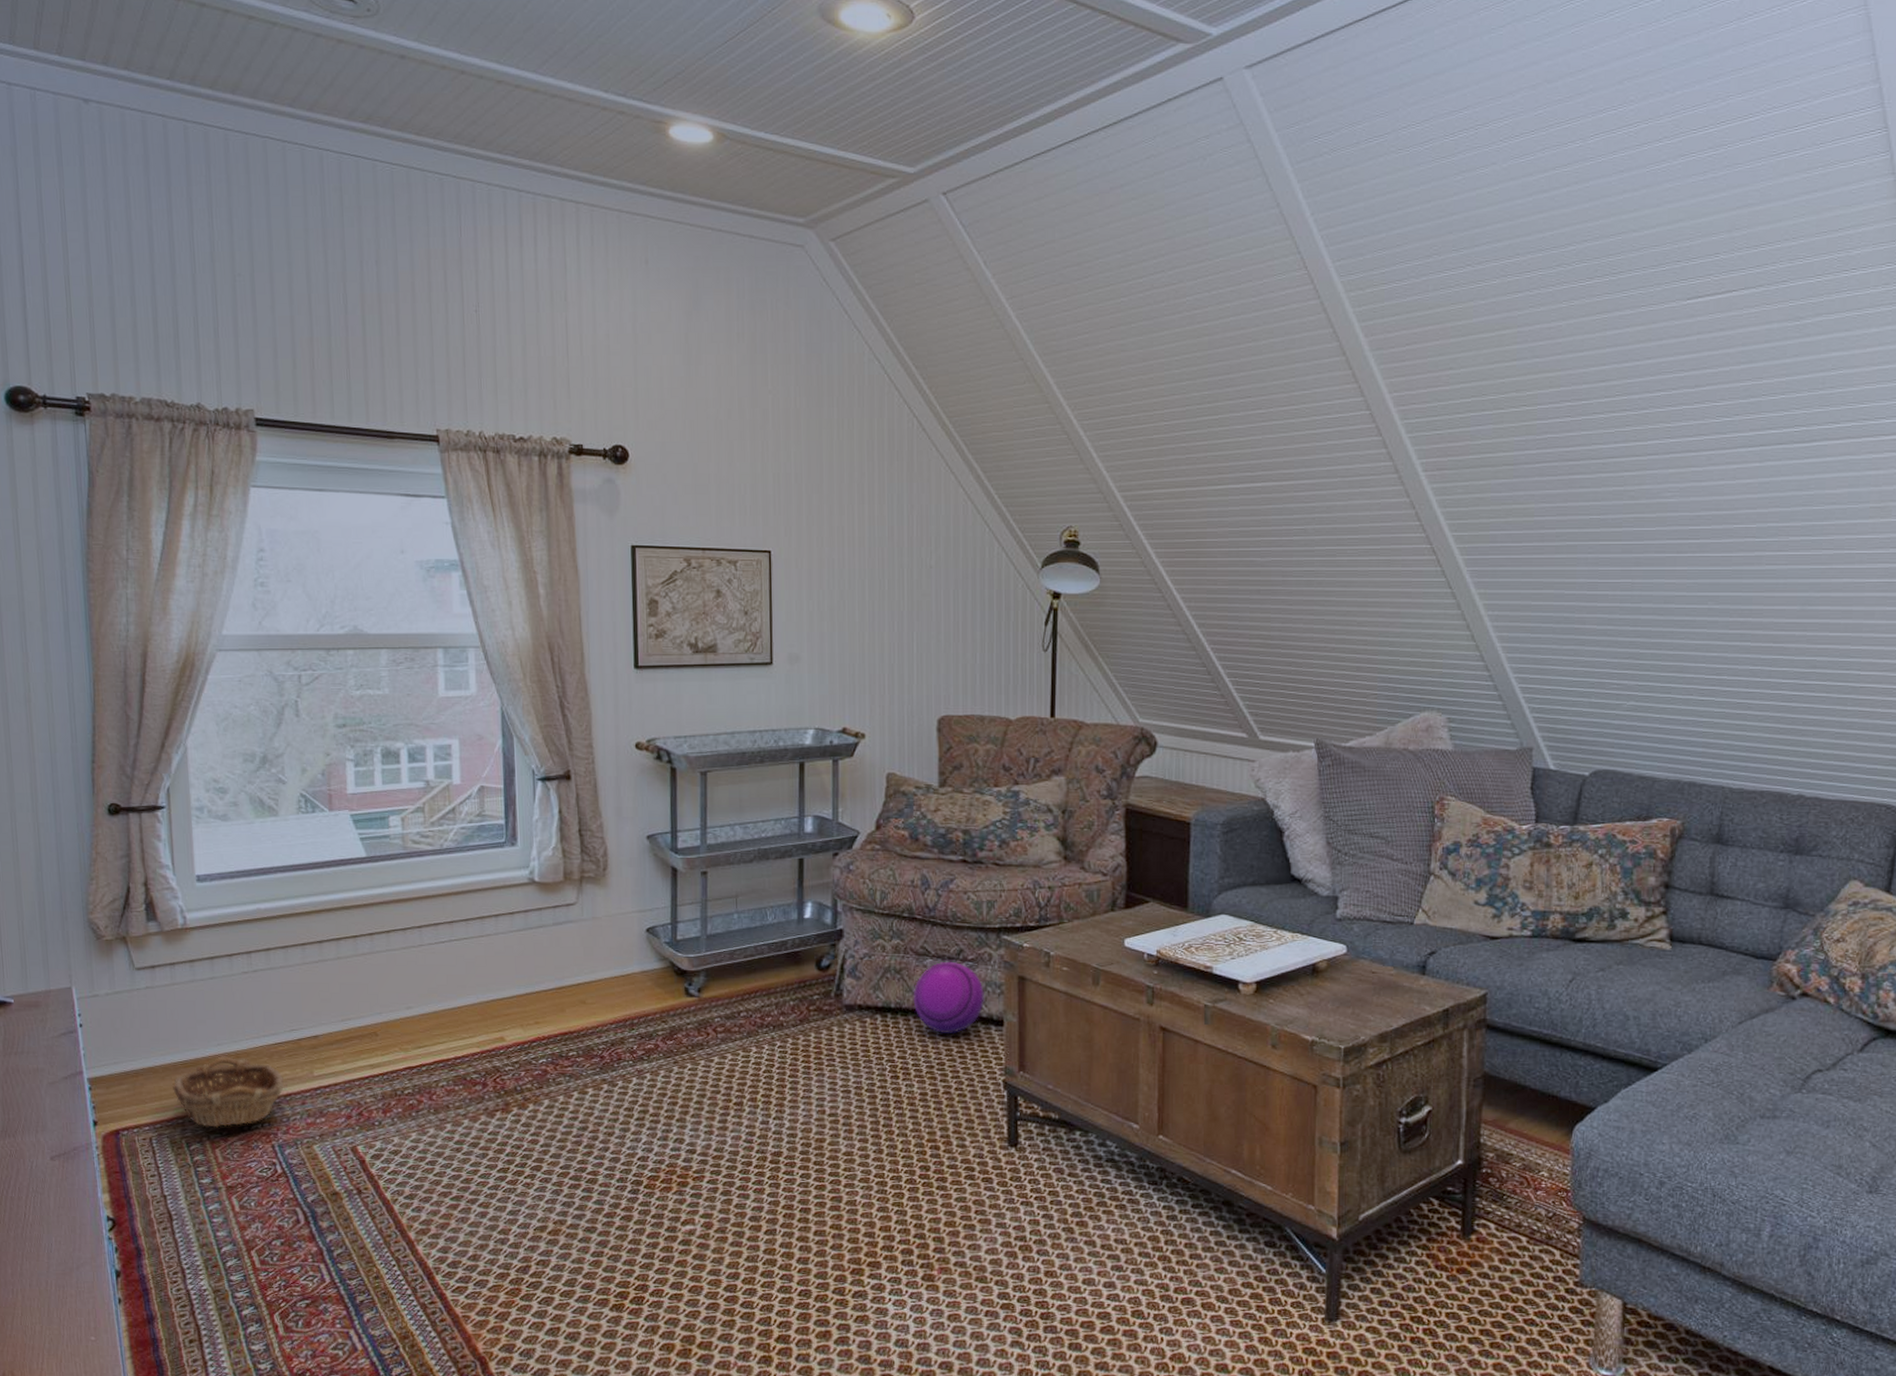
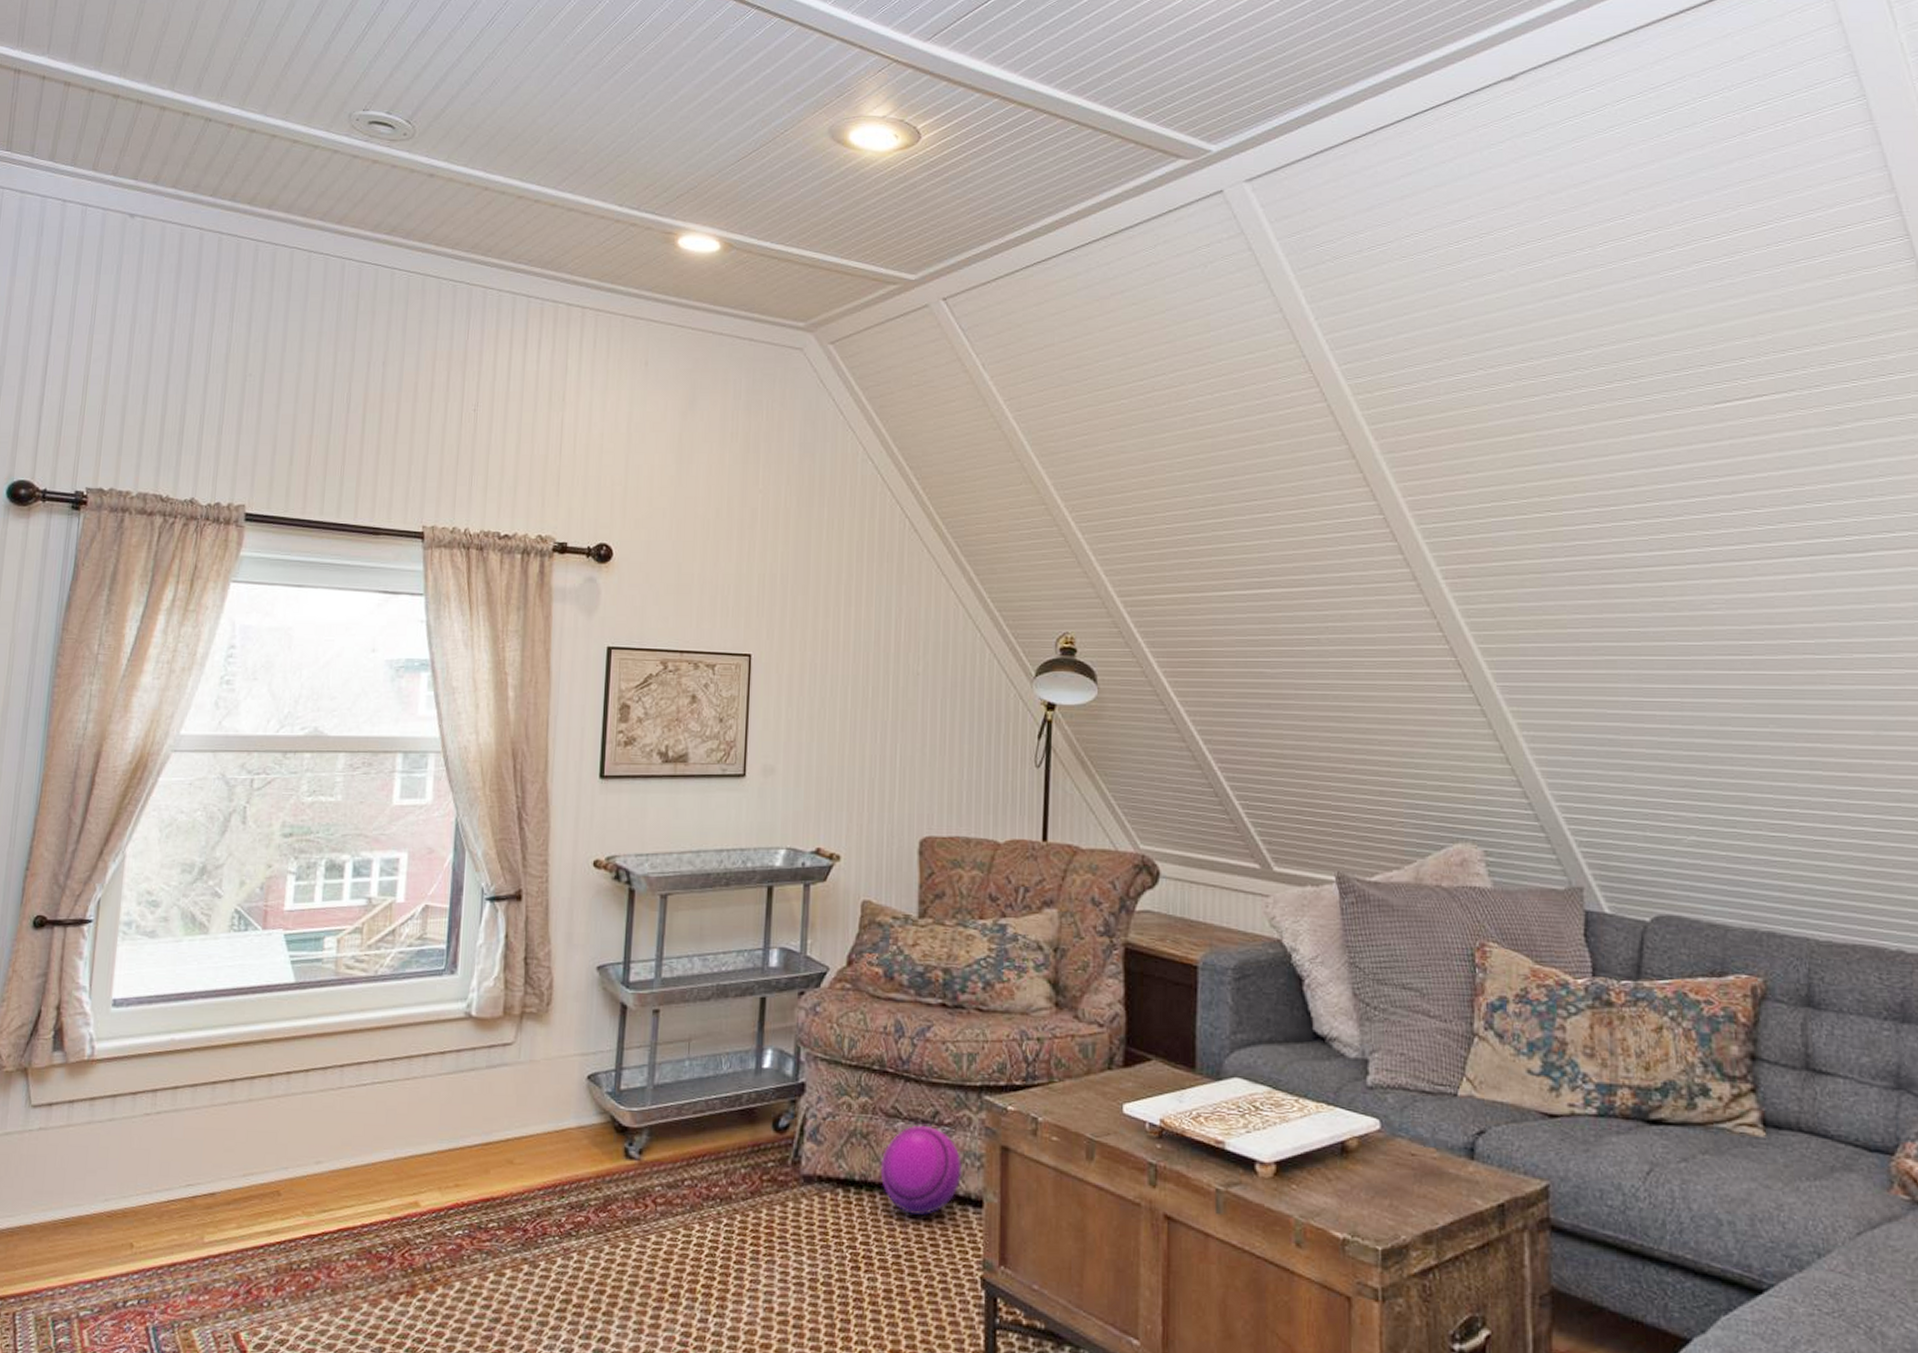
basket: present [173,1056,284,1128] -> none [48,1214,170,1303]

